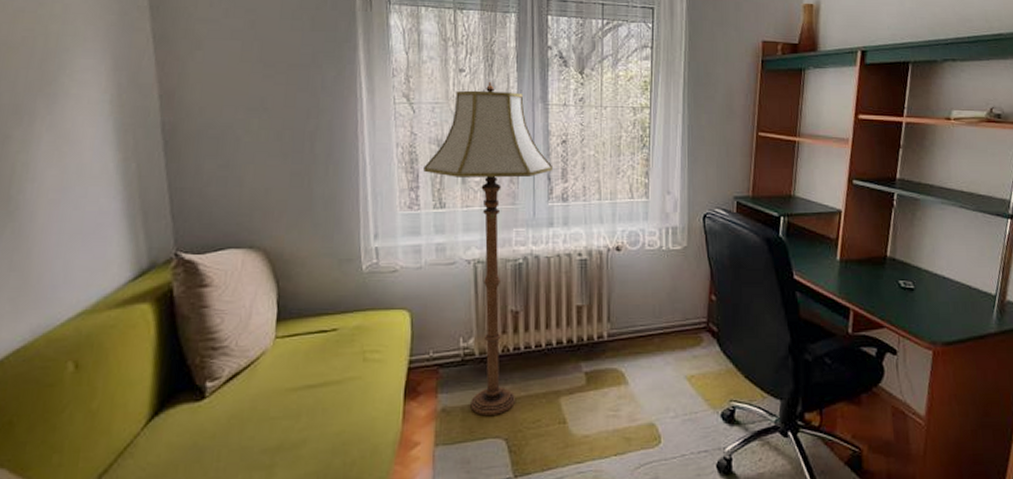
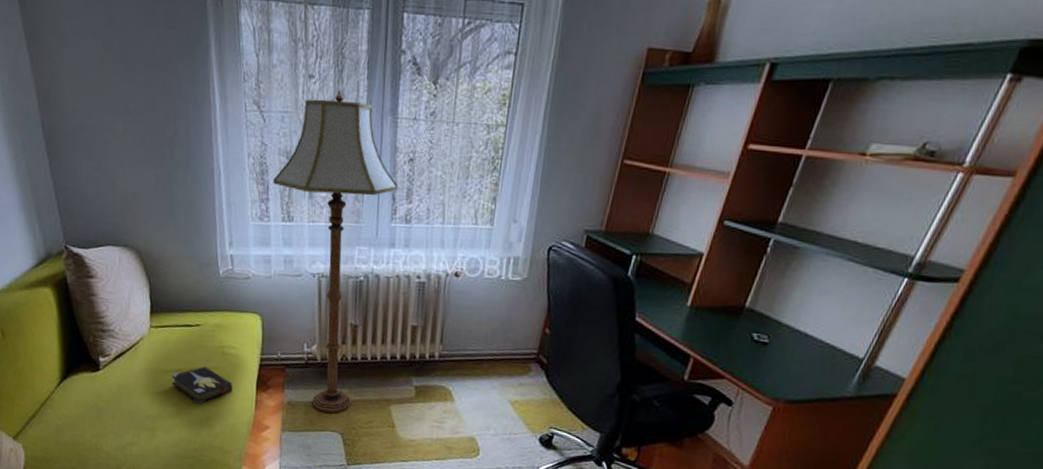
hardback book: none [298,377,375,425] -> present [171,366,232,404]

